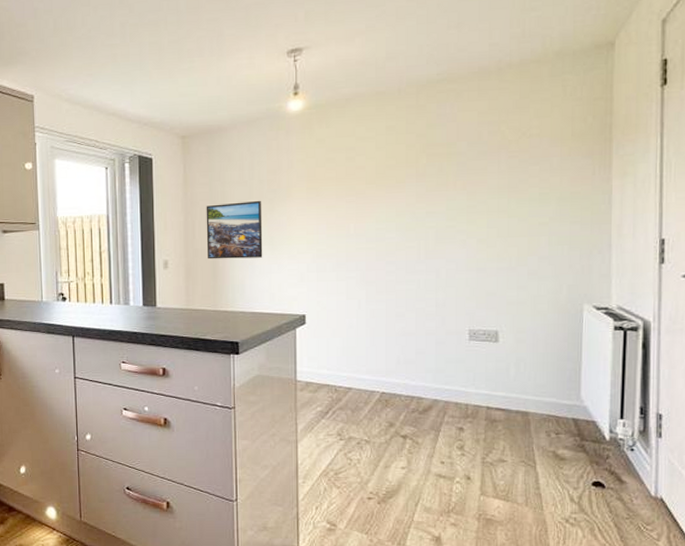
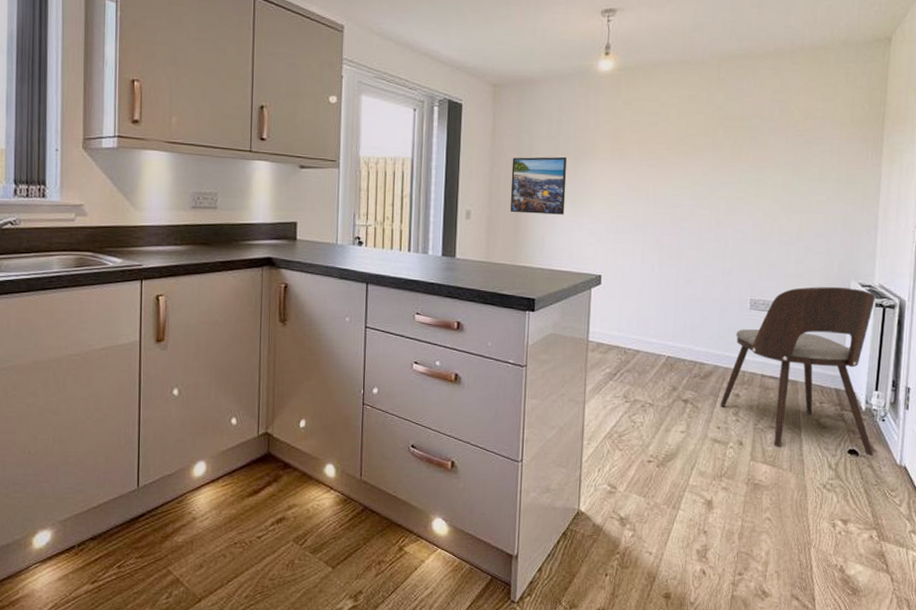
dining chair: none [442,311,623,489] -> present [720,286,876,457]

